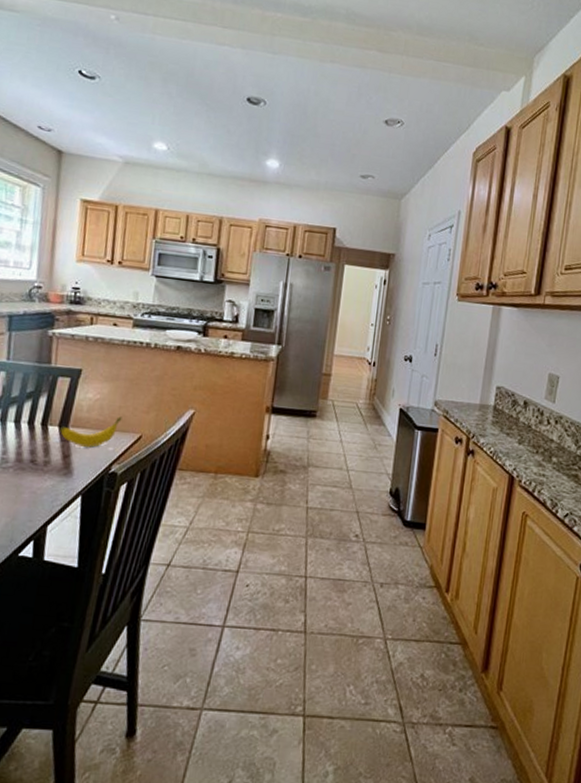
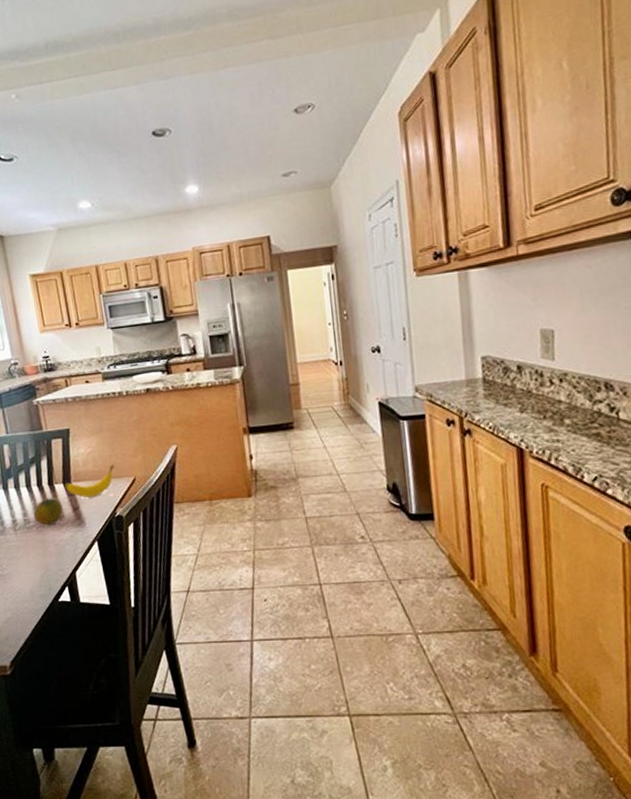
fruit: none [15,439,51,470] -> present [34,498,63,526]

